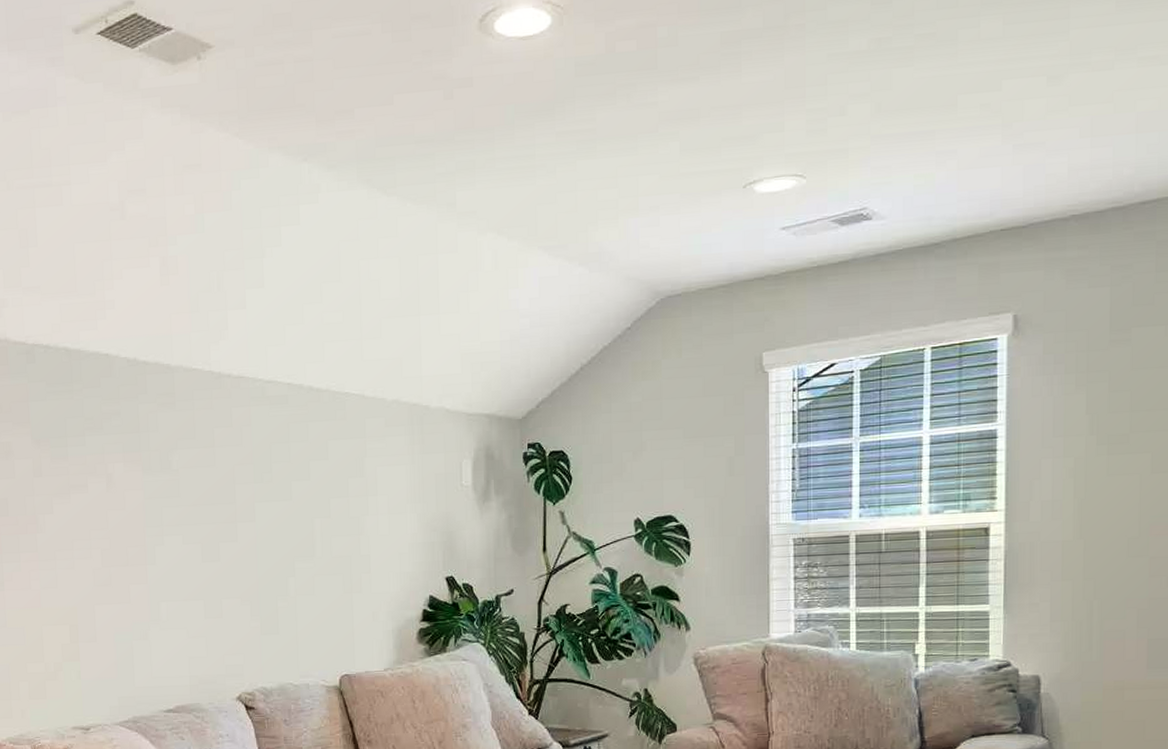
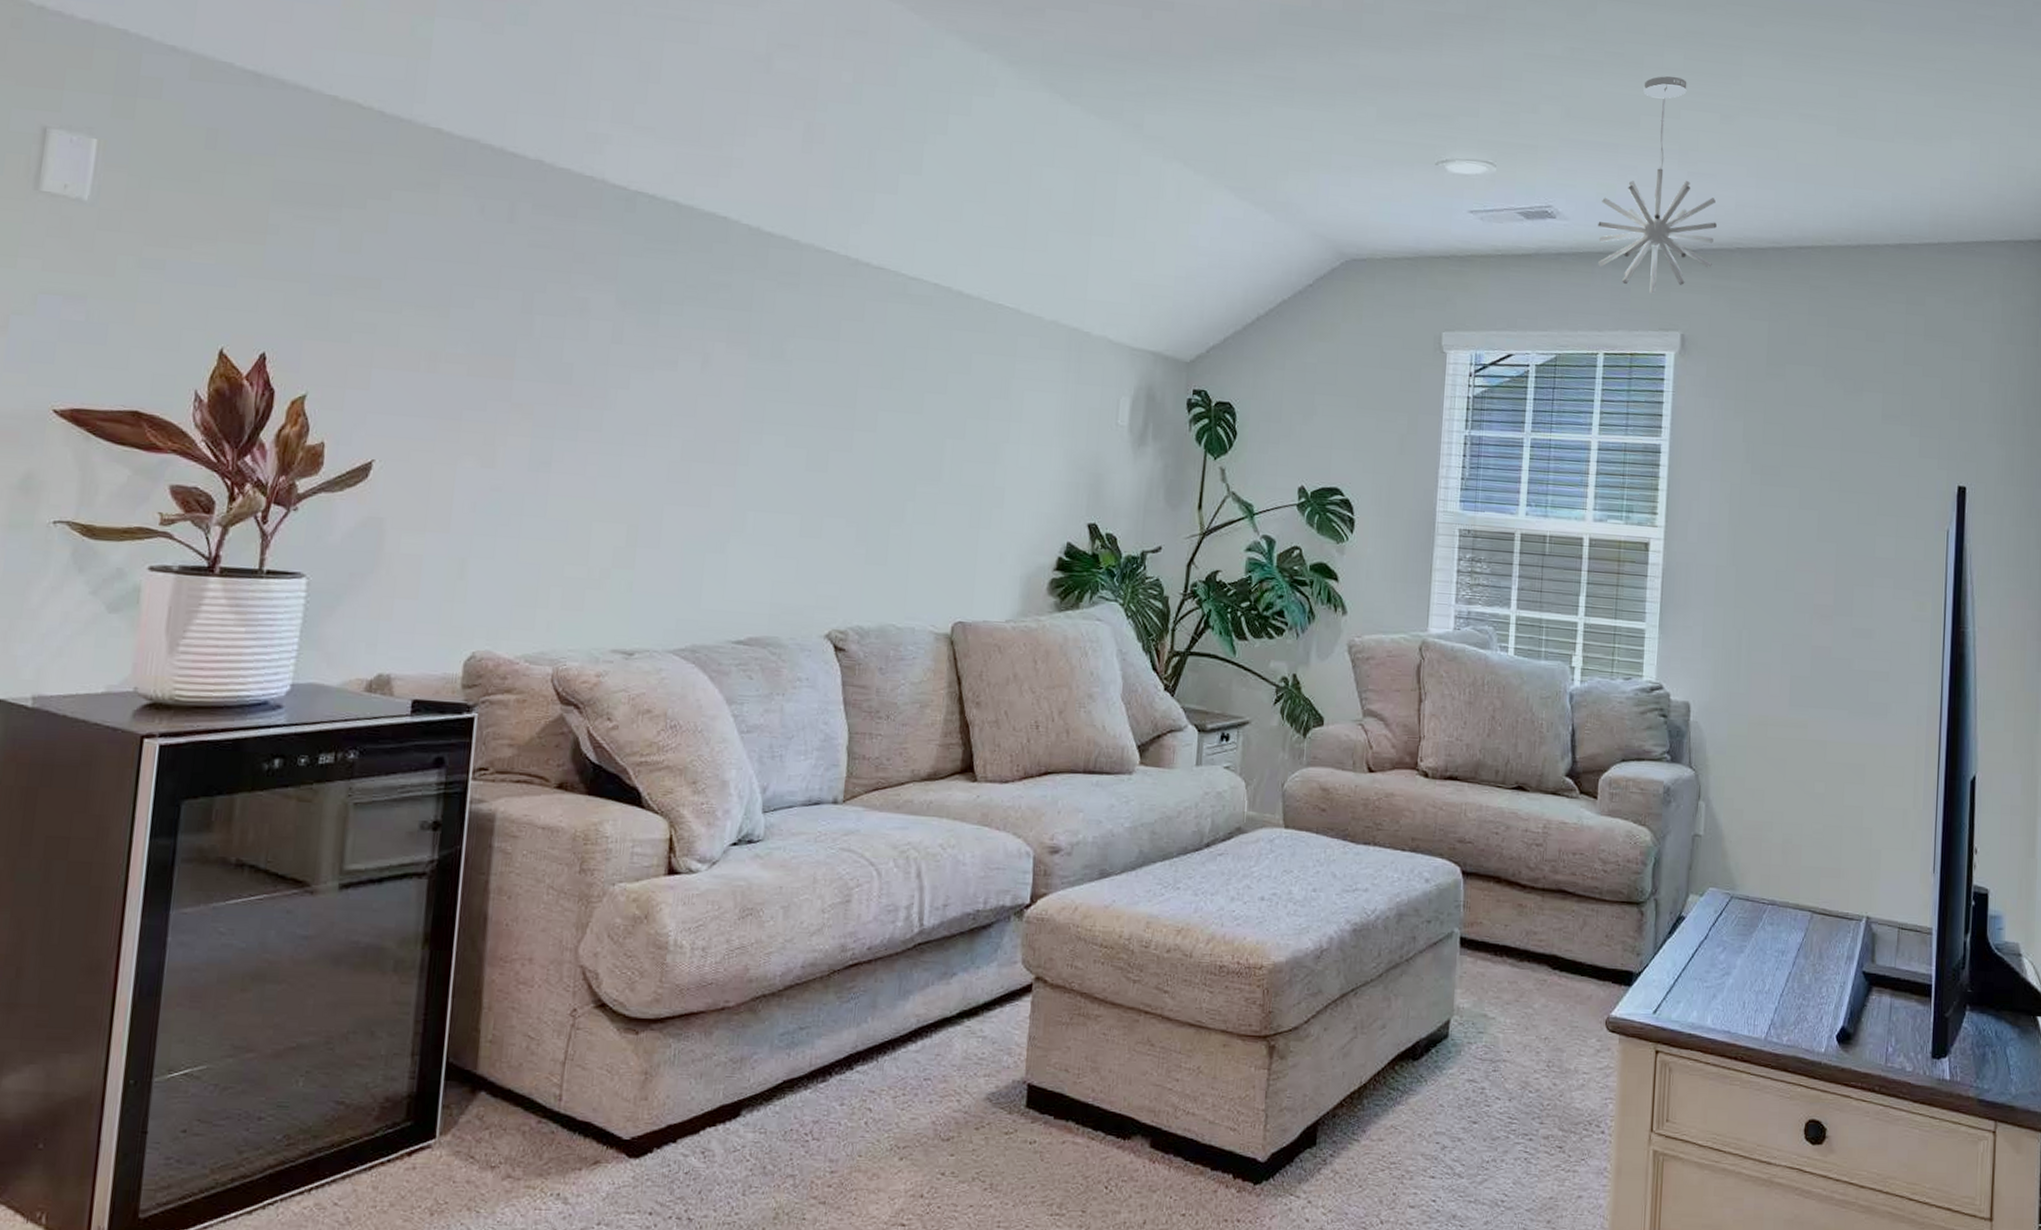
pendant light: none [917,46,1048,279] -> present [1598,76,1717,294]

